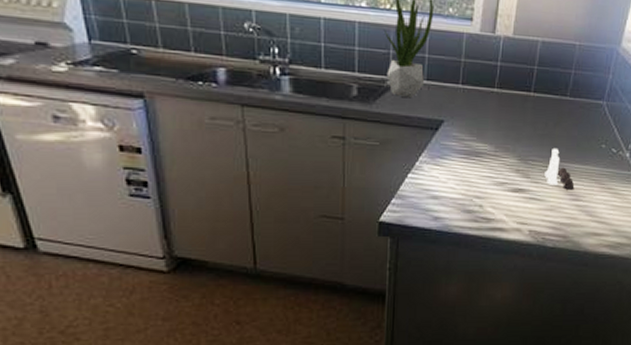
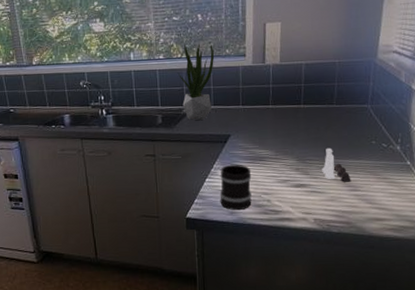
mug: none [423,158,464,216] -> present [219,164,252,211]

